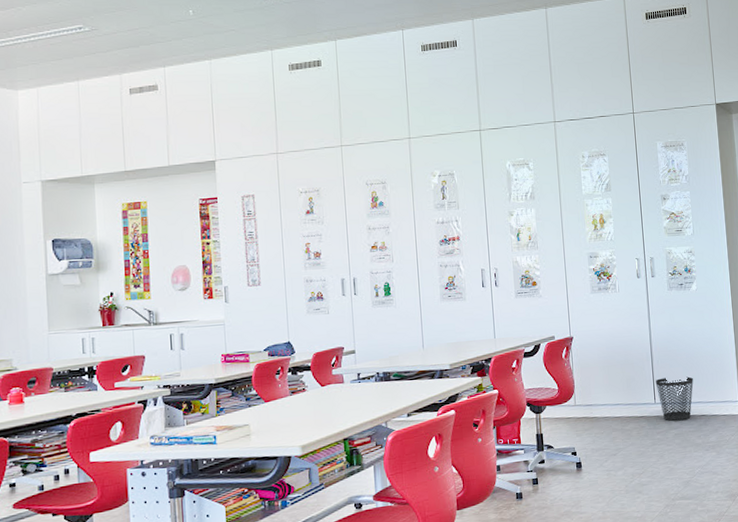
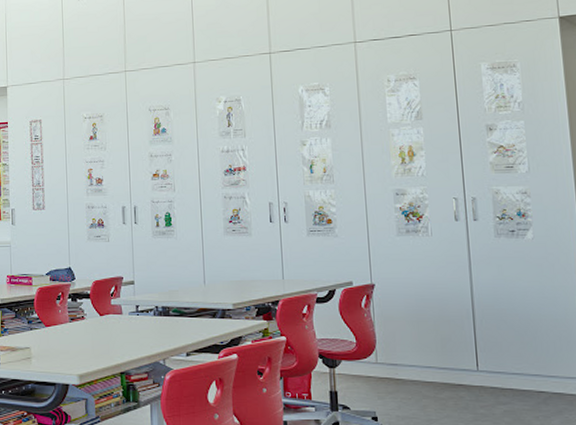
wastebasket: present [655,376,694,421] -> none [478,341,529,395]

